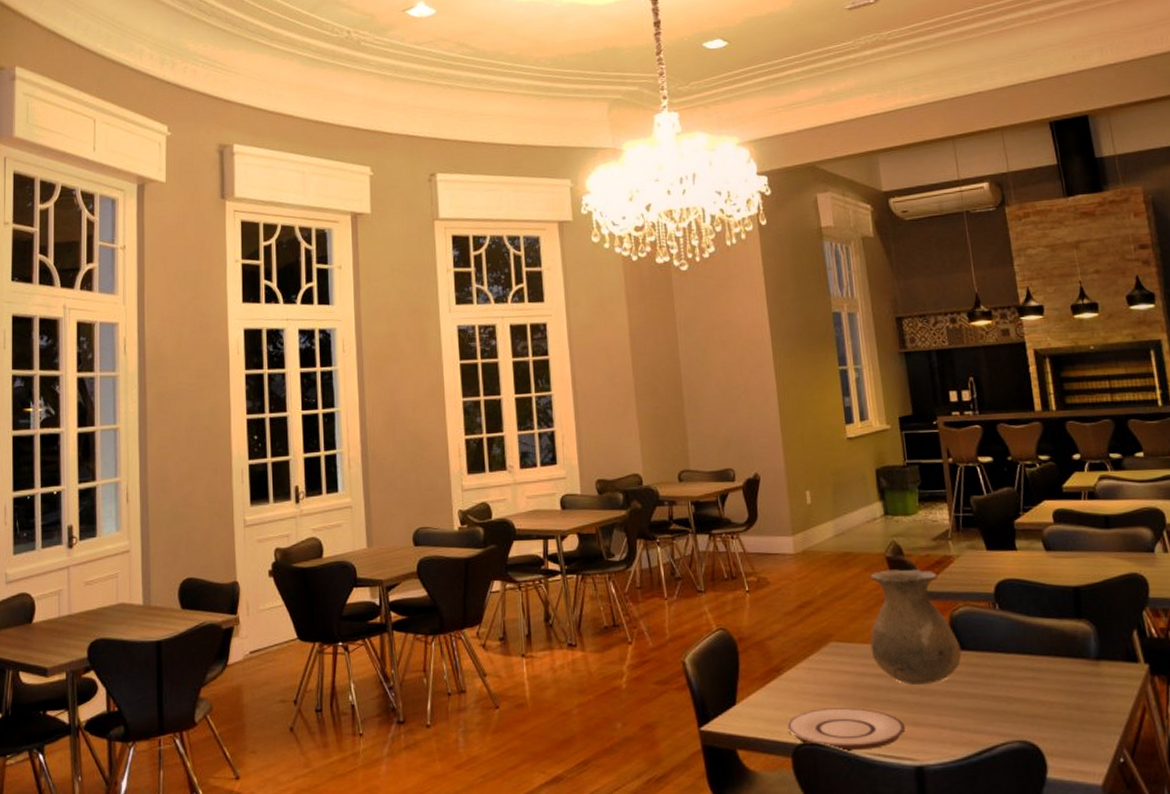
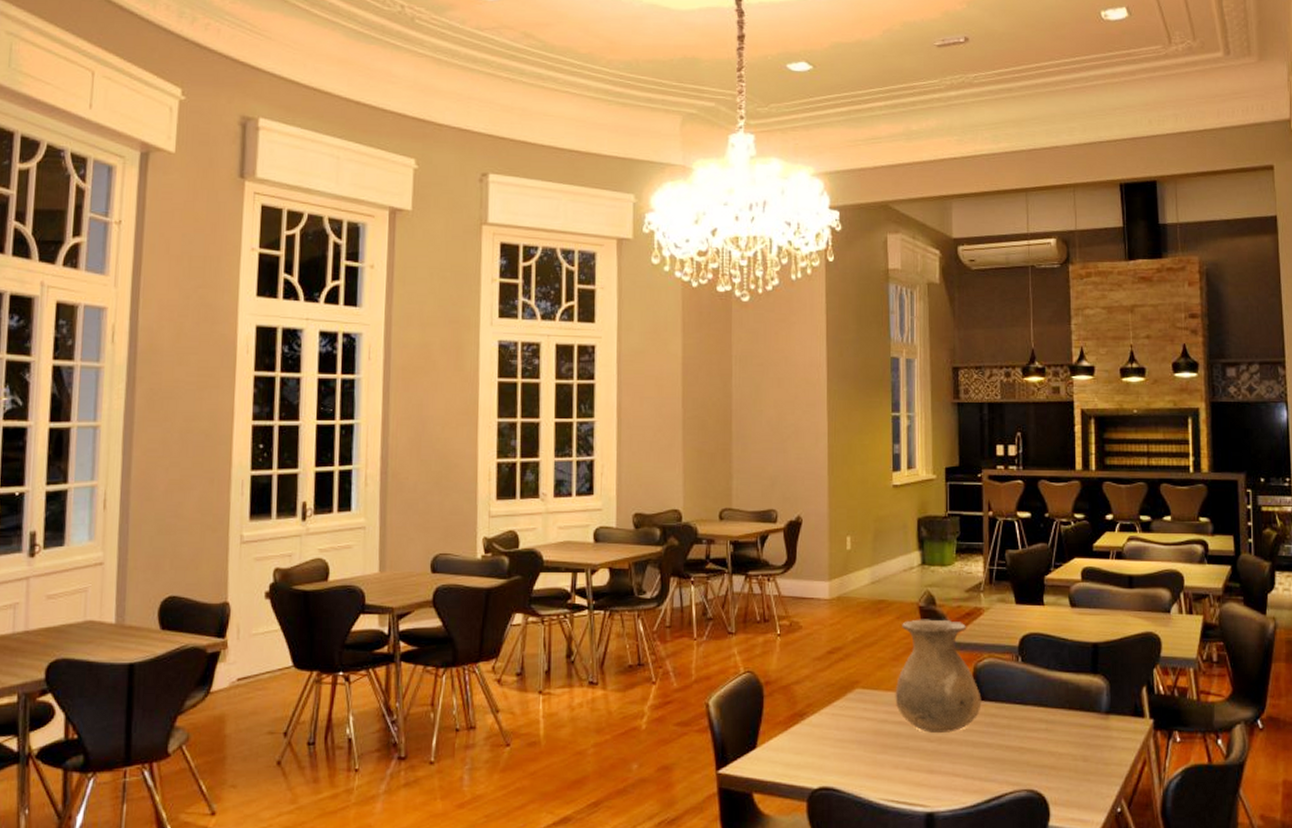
plate: present [786,708,905,751] -> none [805,754,920,796]

